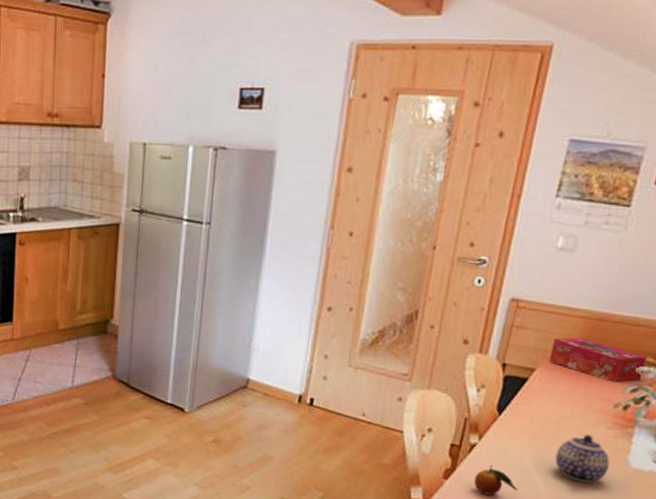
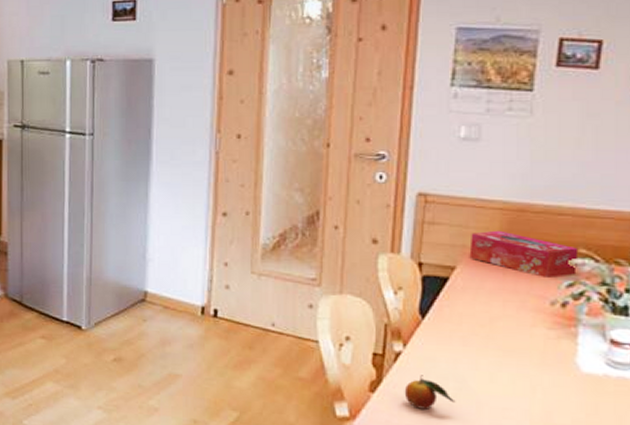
teapot: present [555,435,610,483] -> none [492,337,556,391]

